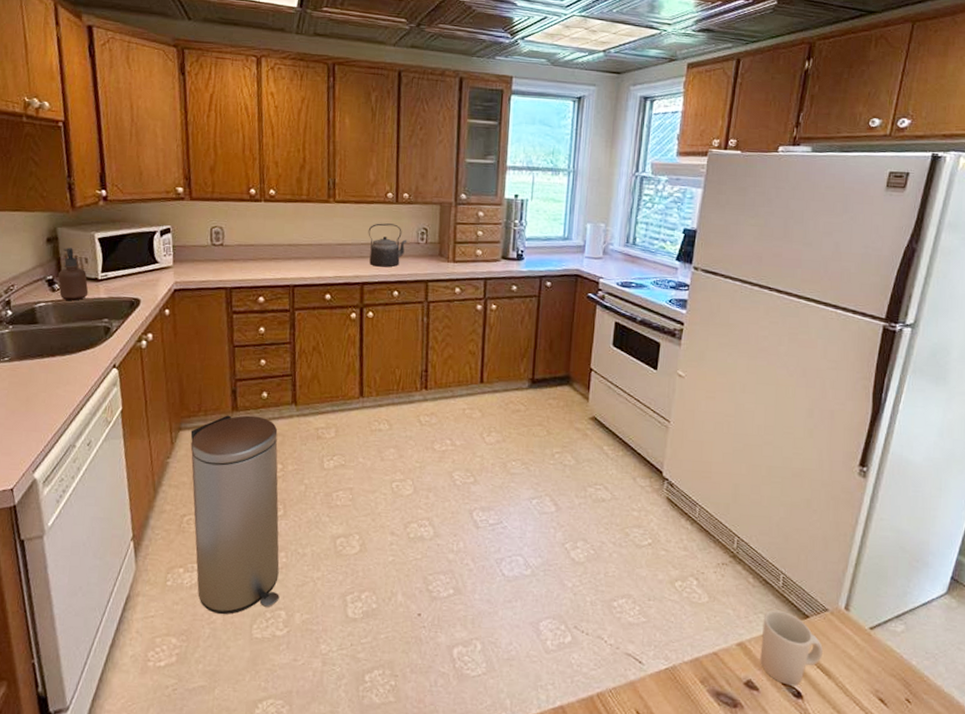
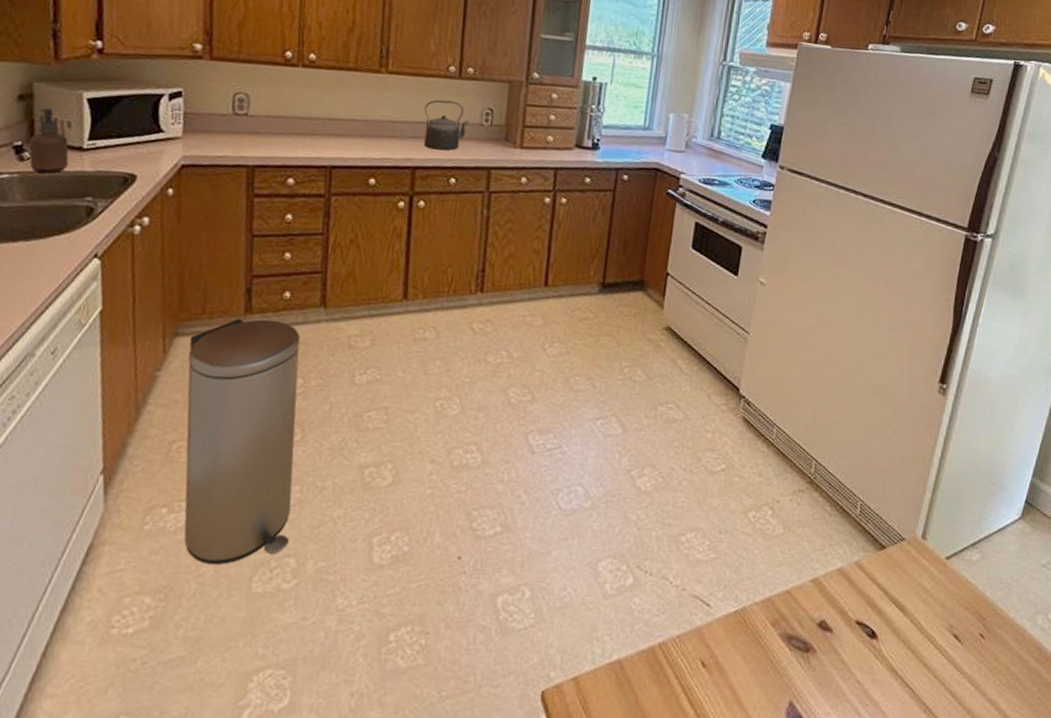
mug: present [760,609,823,686] -> none [834,540,899,625]

